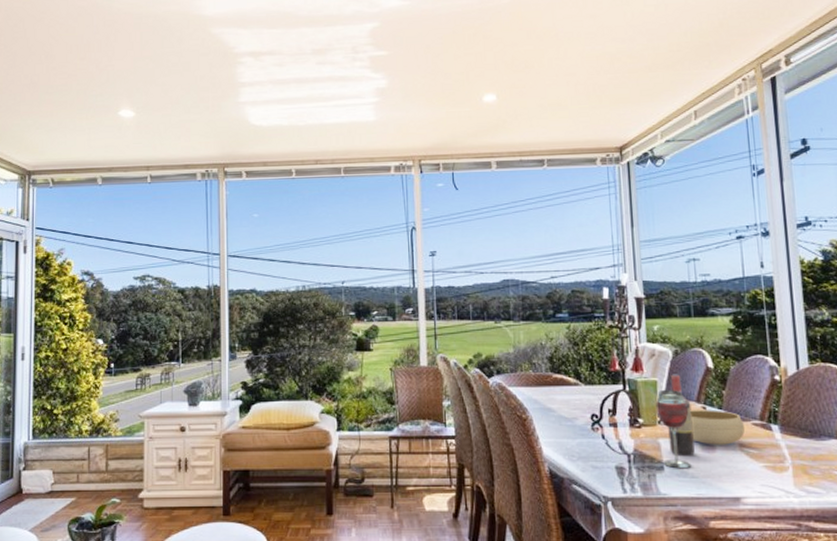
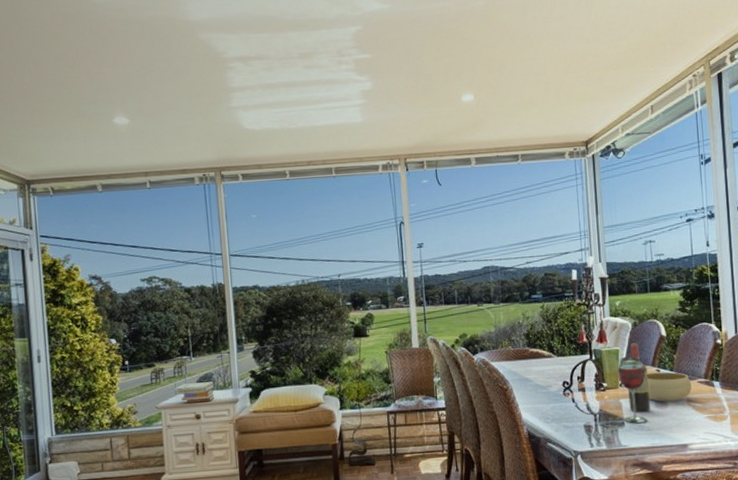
books: none [159,391,202,414] -> present [174,382,215,403]

